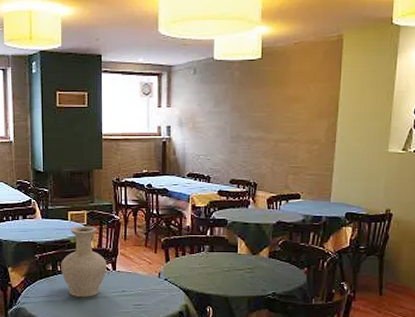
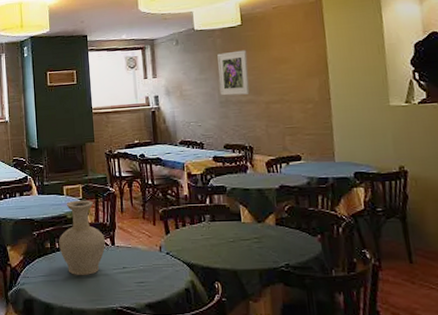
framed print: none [232,85,263,131] -> present [217,50,250,96]

